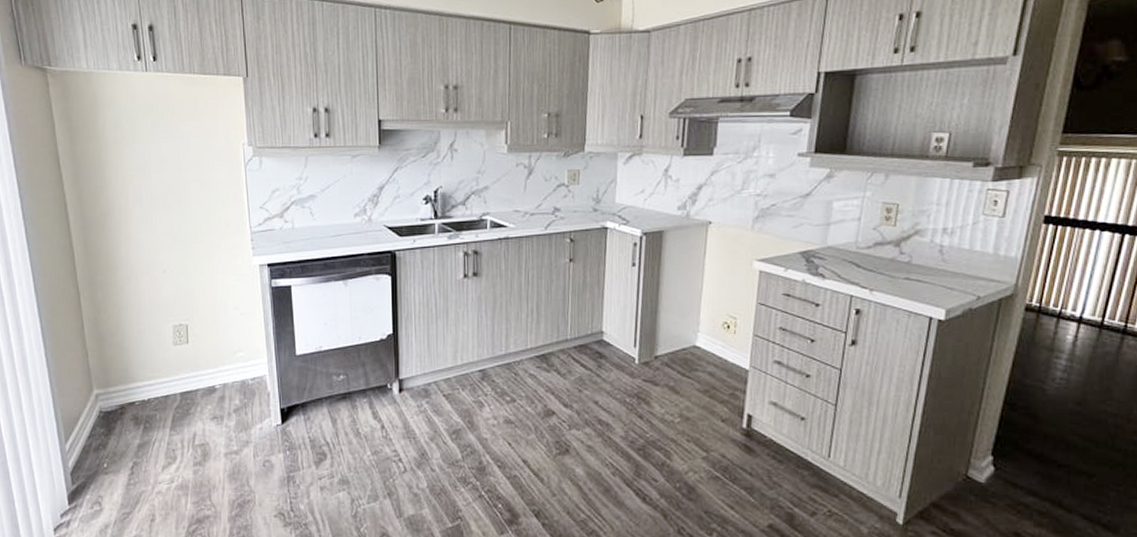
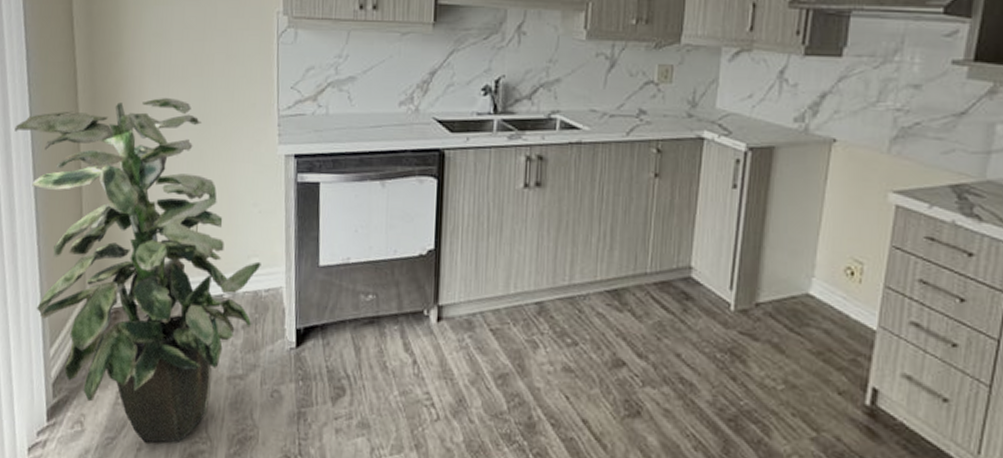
indoor plant: none [15,222,246,514] -> present [15,97,261,443]

